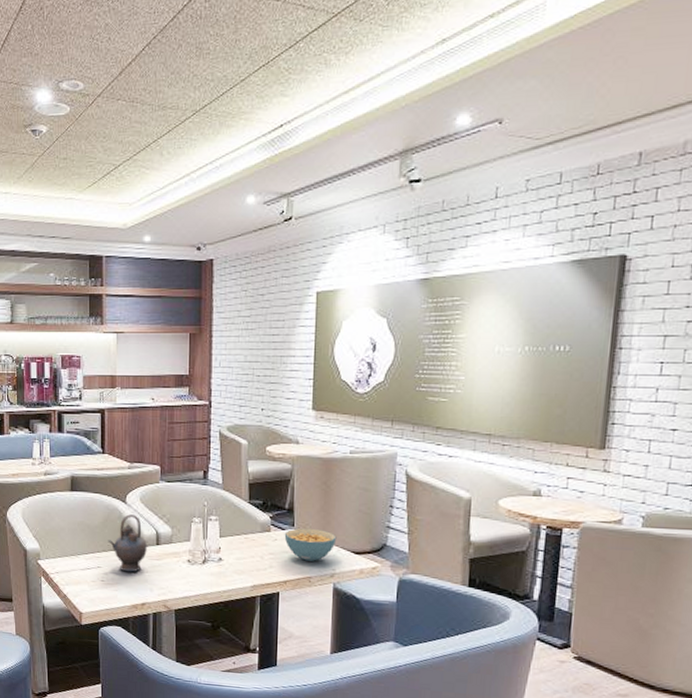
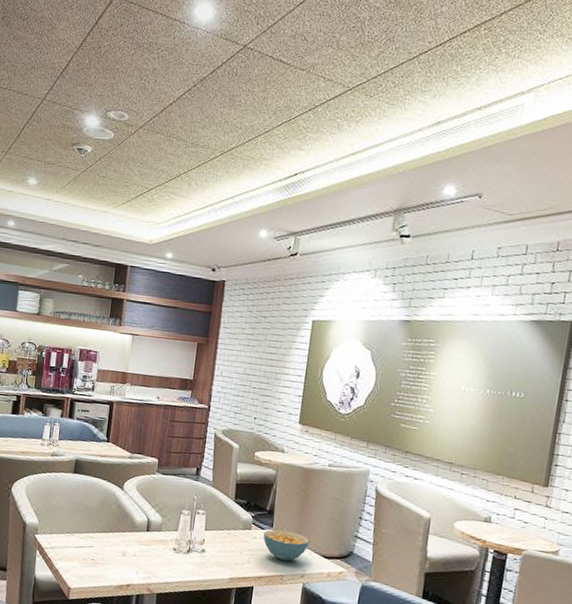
teapot: present [107,514,147,572] -> none [102,500,138,555]

